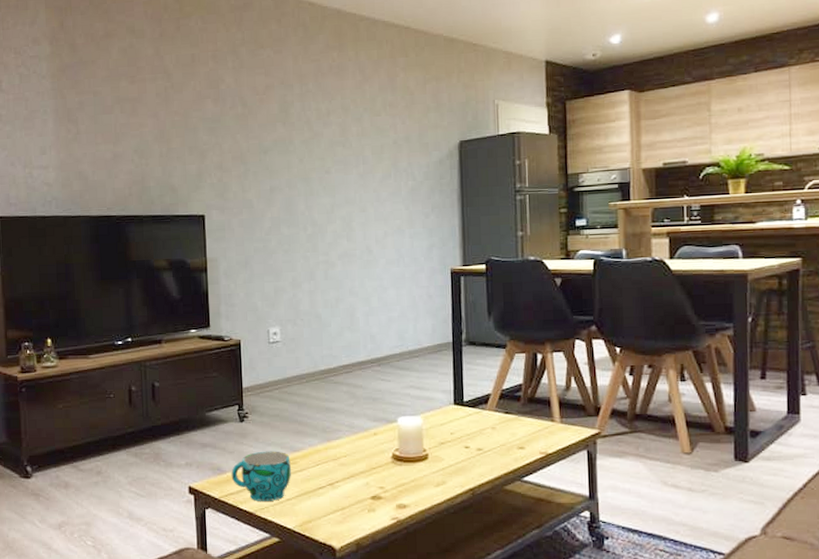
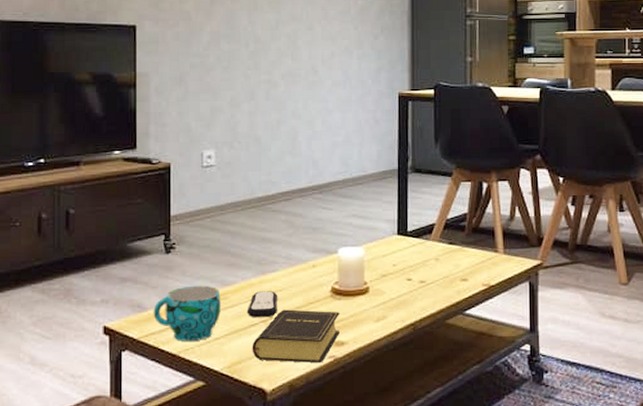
remote control: none [314,457,343,480] -> present [246,291,278,317]
book: none [320,474,402,524] -> present [252,309,339,364]

